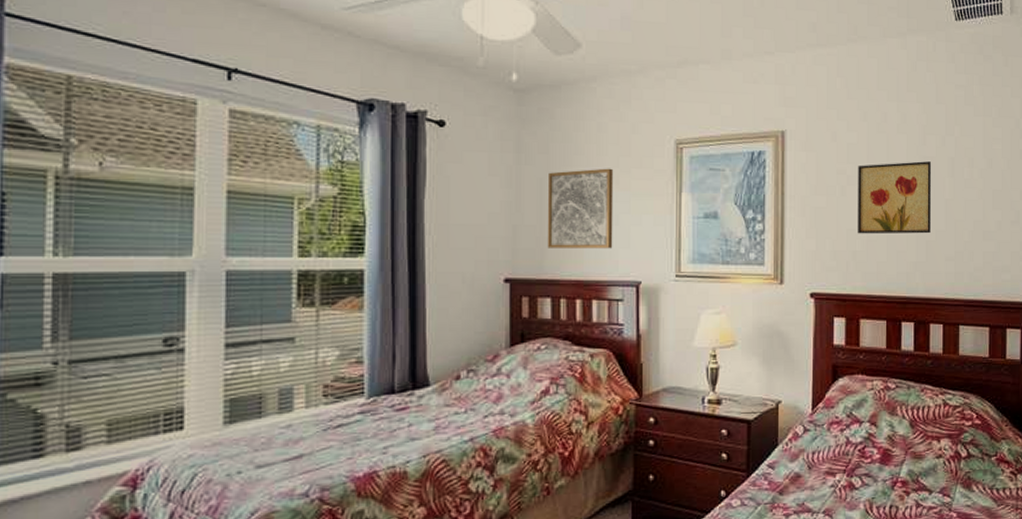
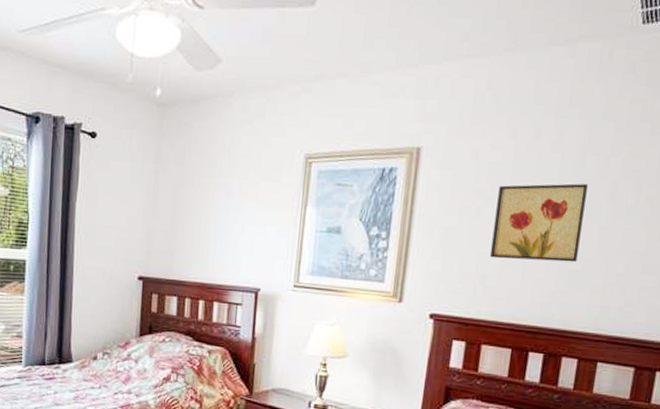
wall art: present [547,168,614,249] -> none [177,180,243,256]

